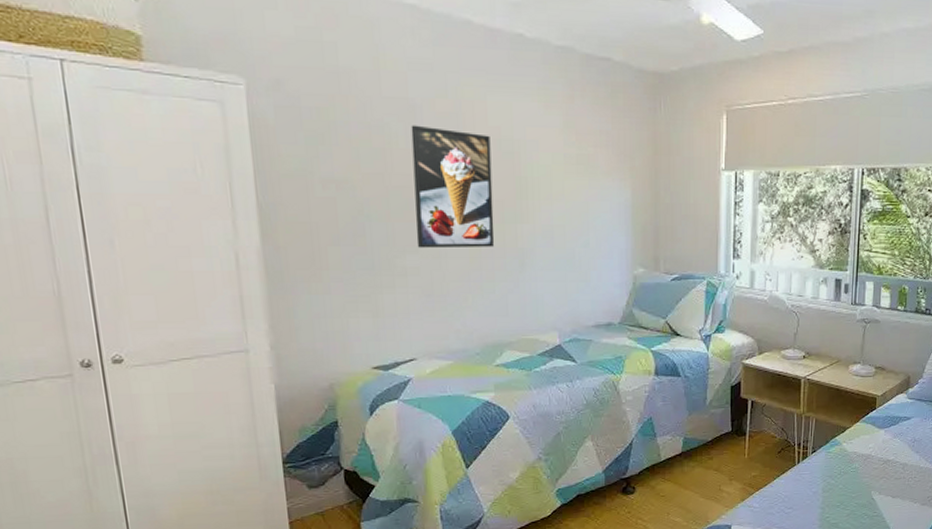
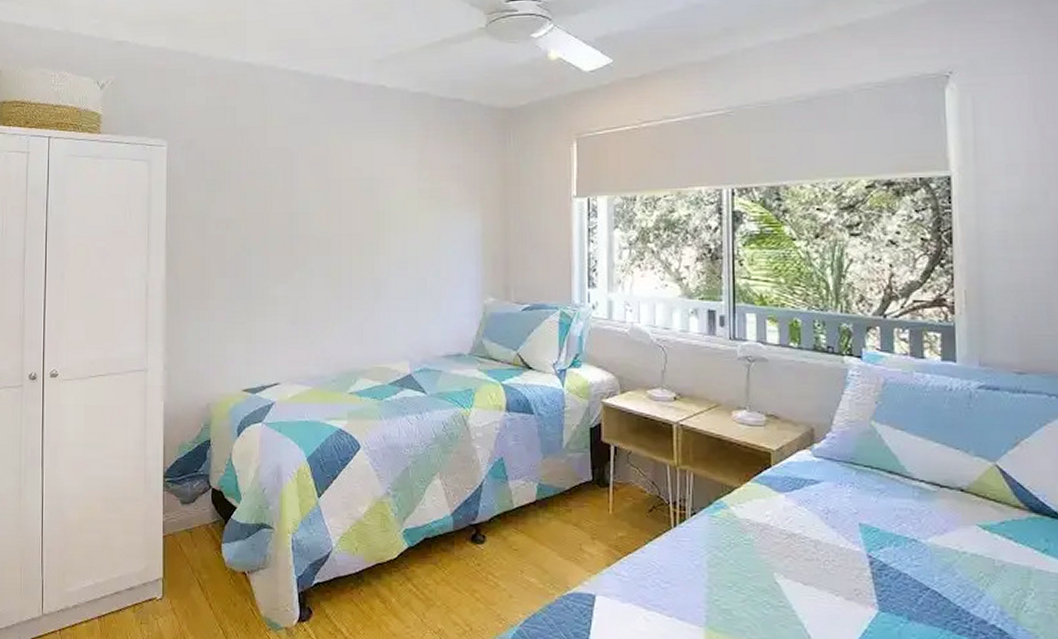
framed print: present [411,125,495,249] -> none [287,170,354,279]

